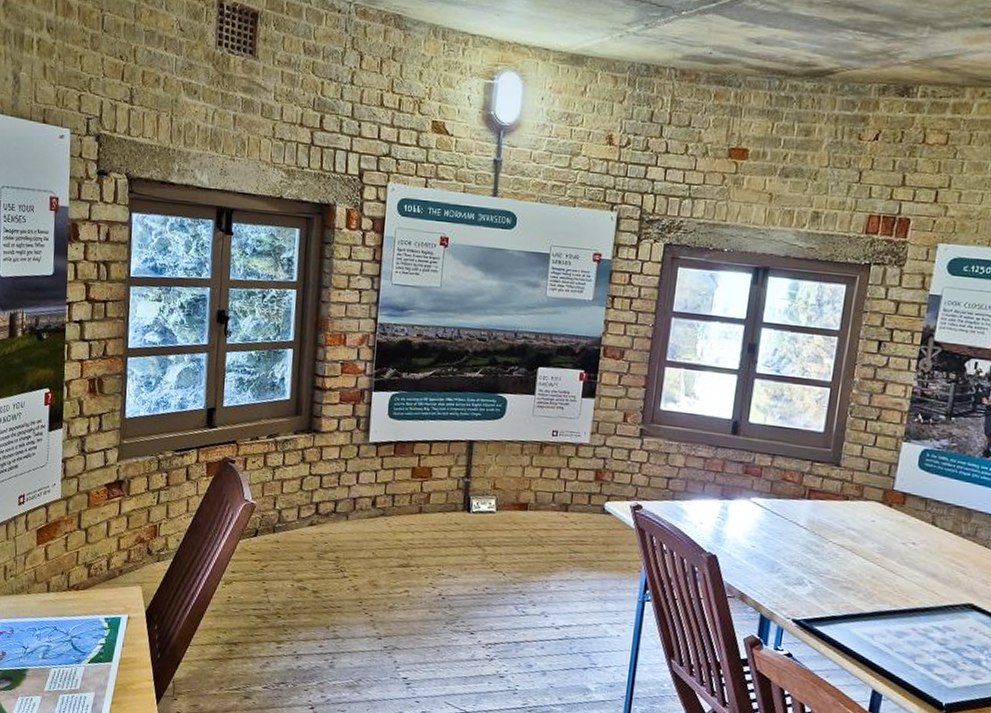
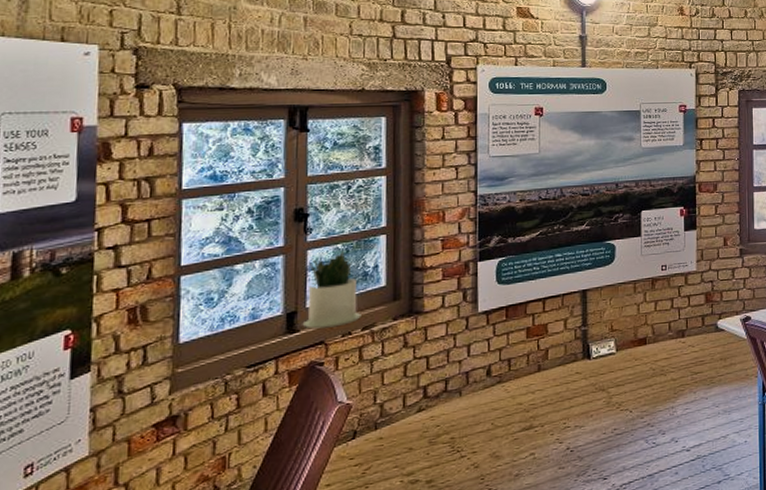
planter: none [219,358,268,431] -> present [302,251,361,331]

